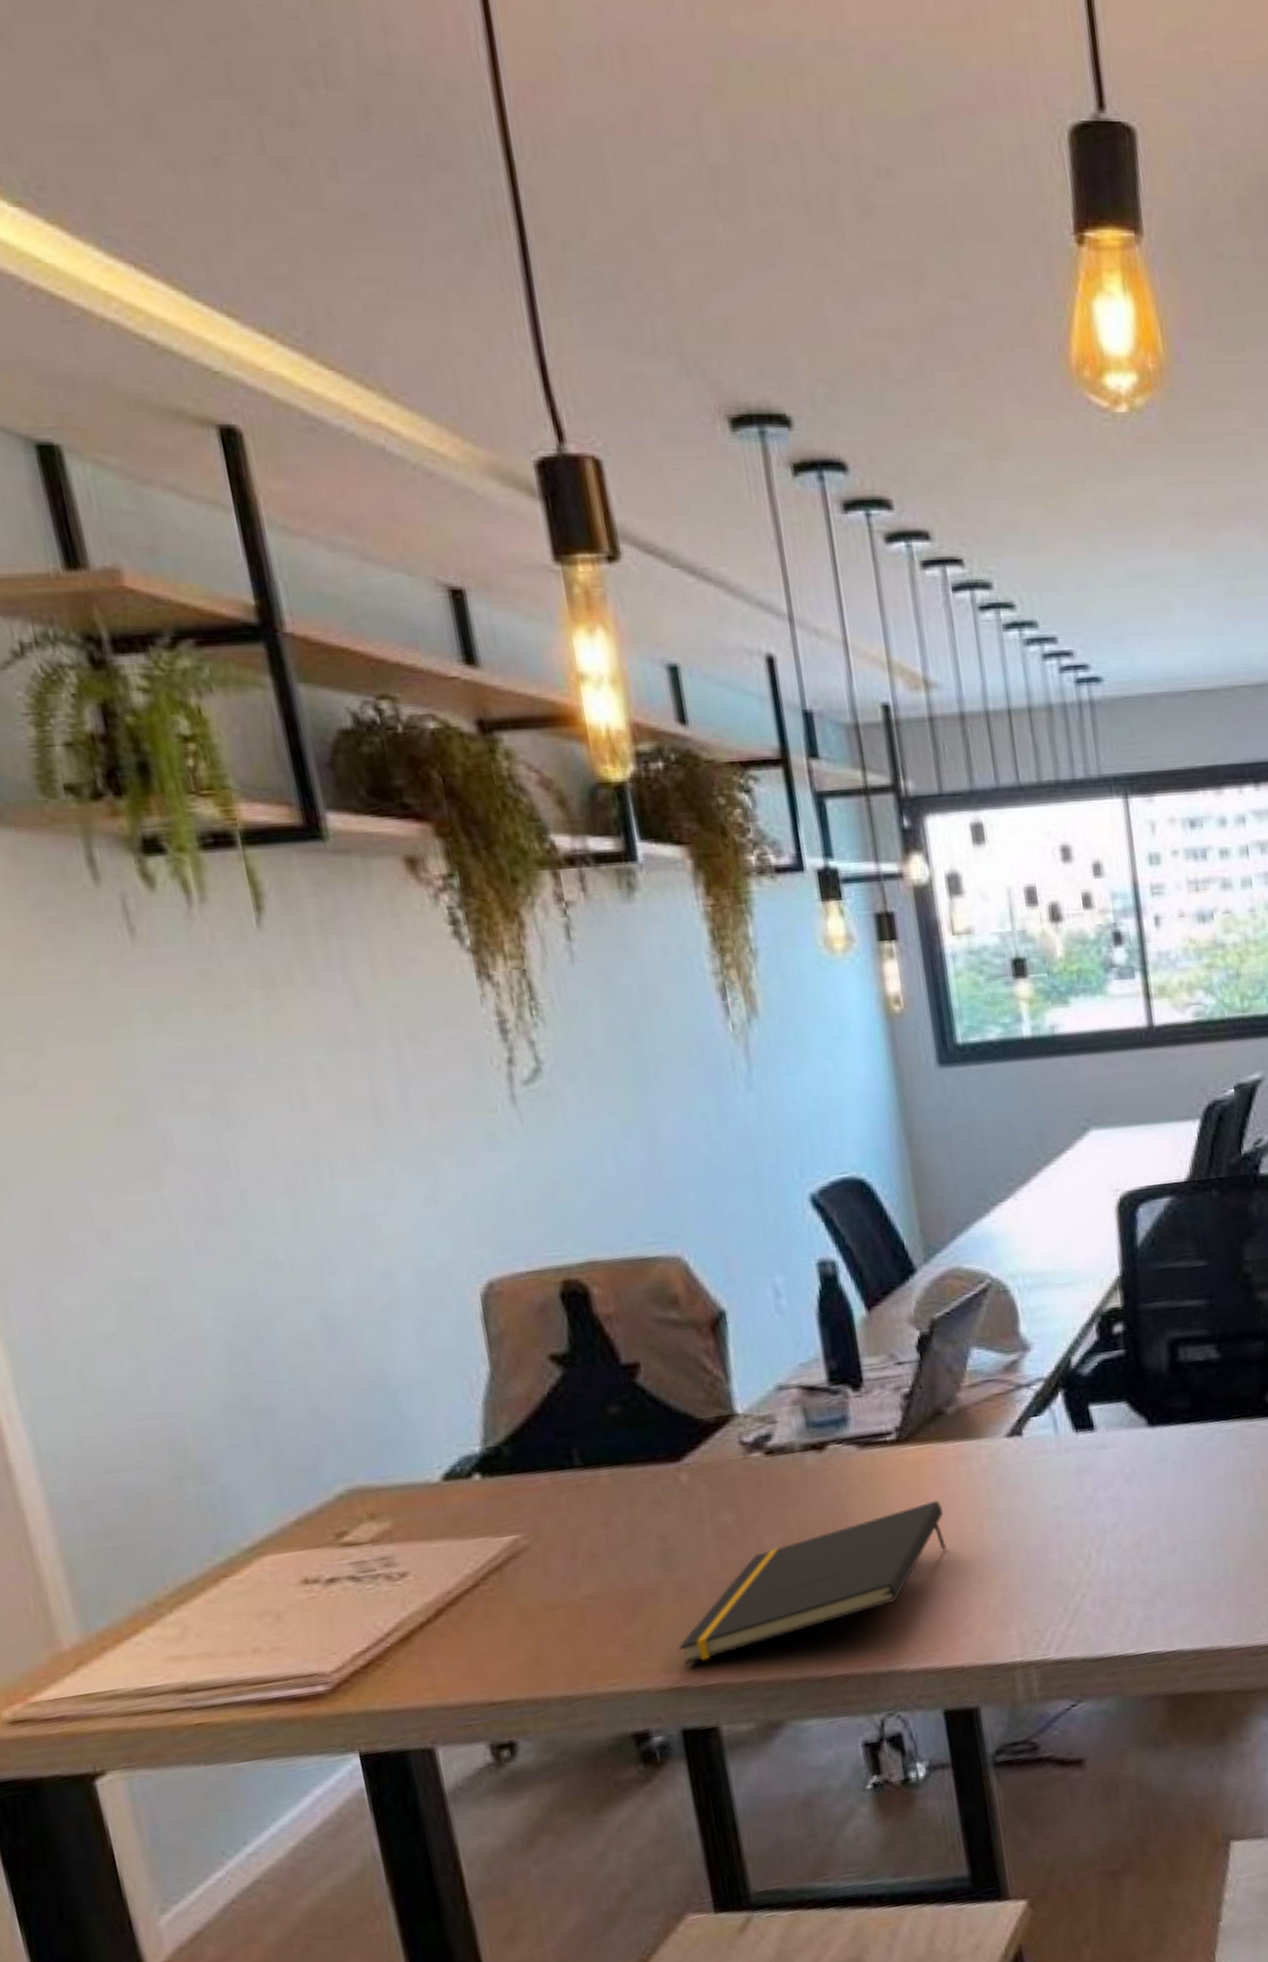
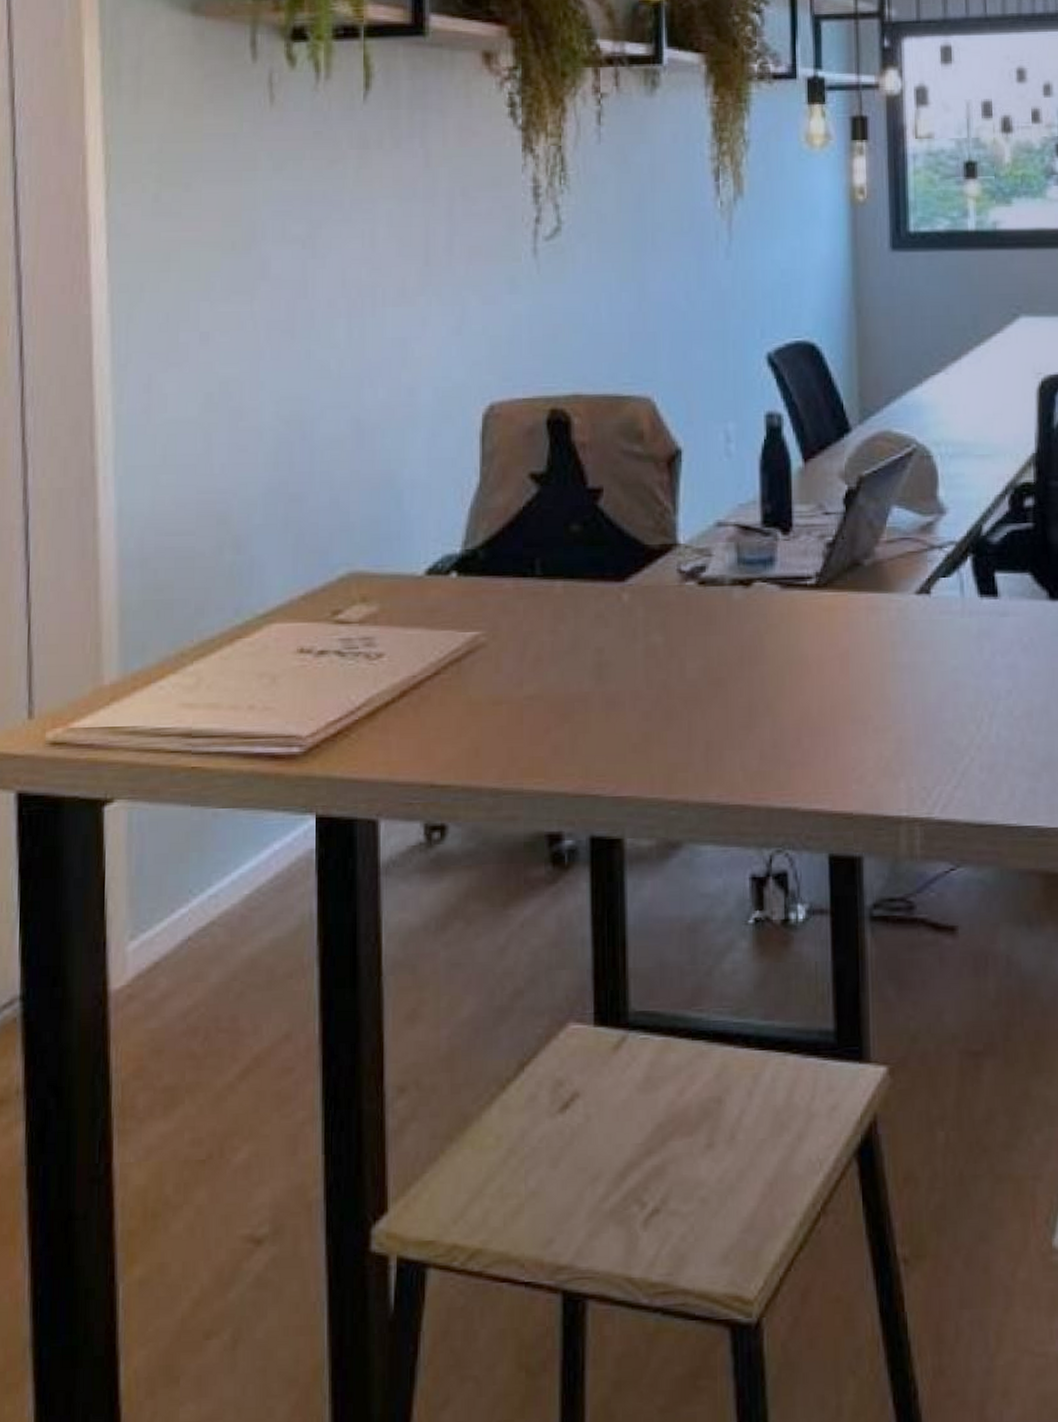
notepad: present [678,1500,947,1665] -> none [598,646,850,774]

